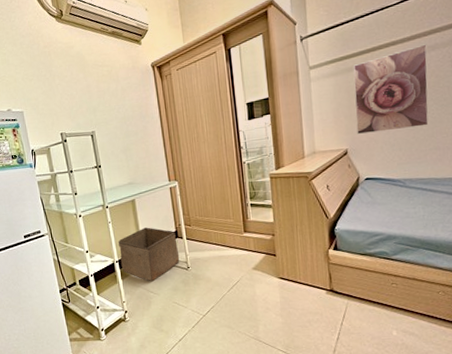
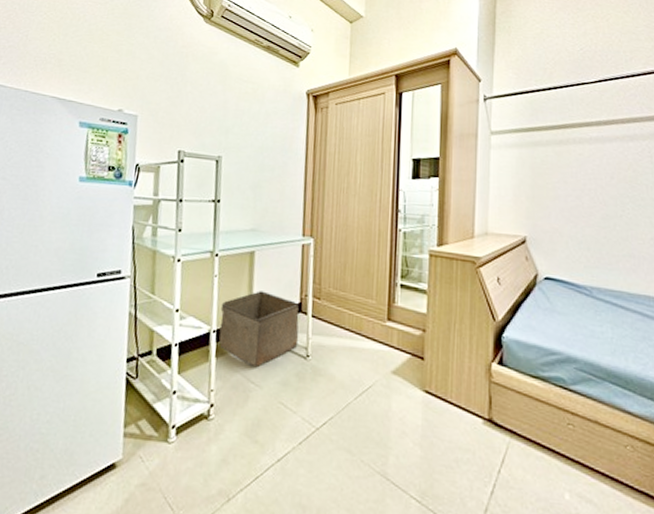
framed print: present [353,44,429,135] -> none [539,132,625,227]

